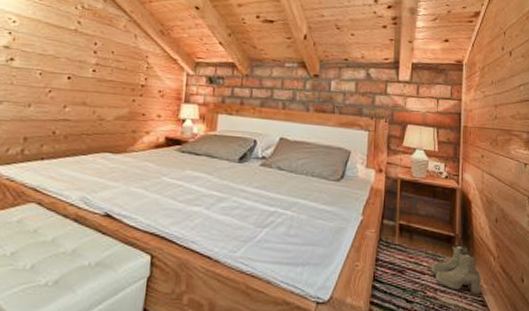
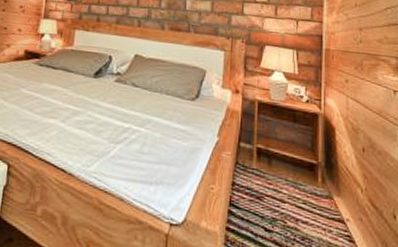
boots: present [431,245,481,295] -> none [291,173,347,229]

